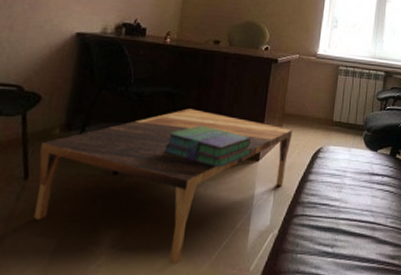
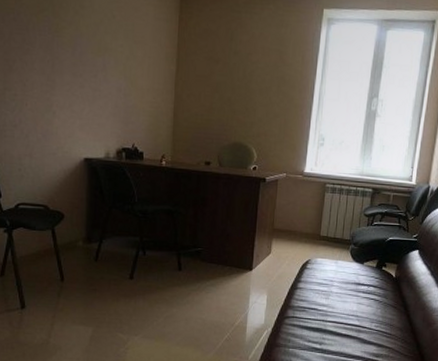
coffee table: present [33,108,293,265] -> none [69,224,282,351]
stack of books: present [164,125,253,168] -> none [169,238,246,276]

